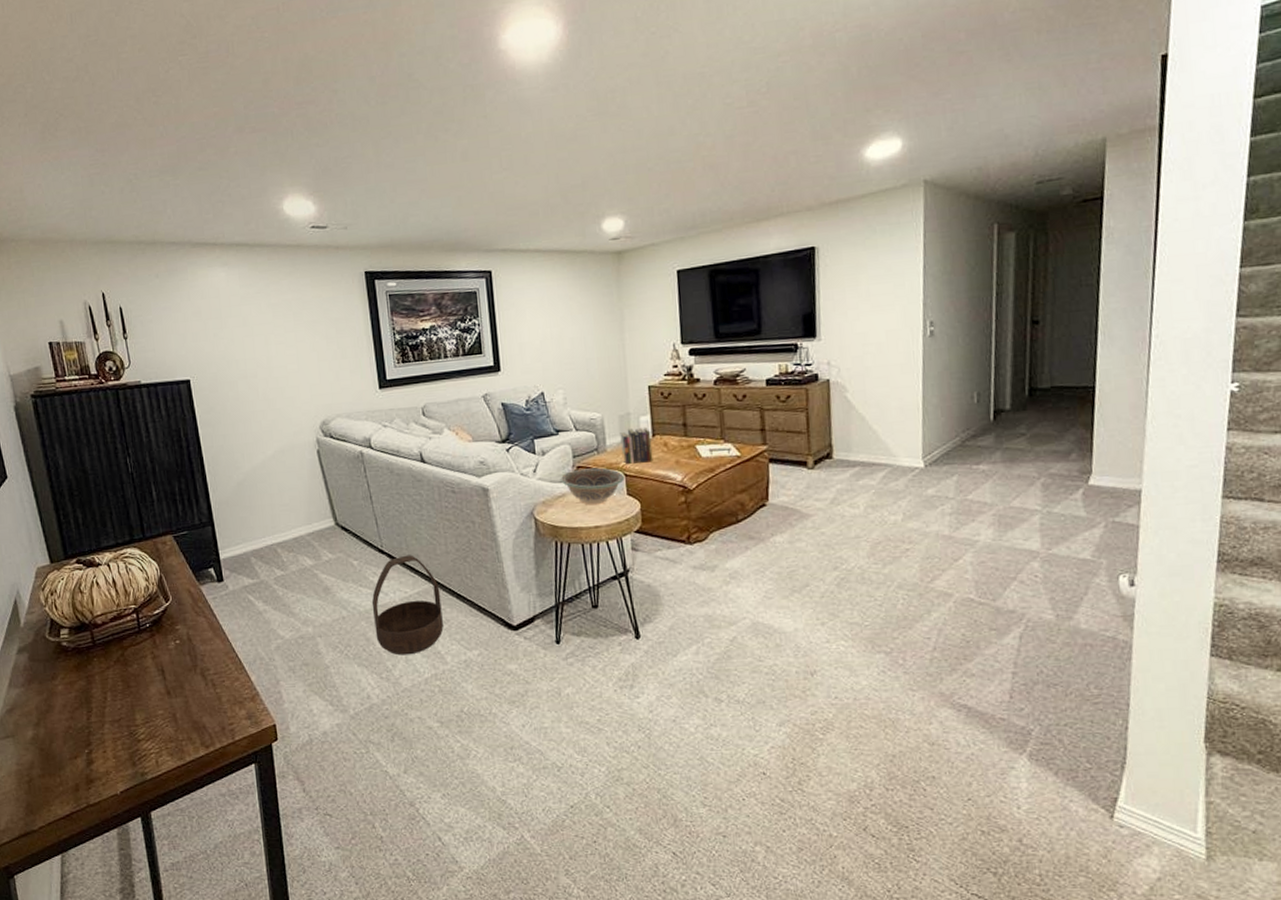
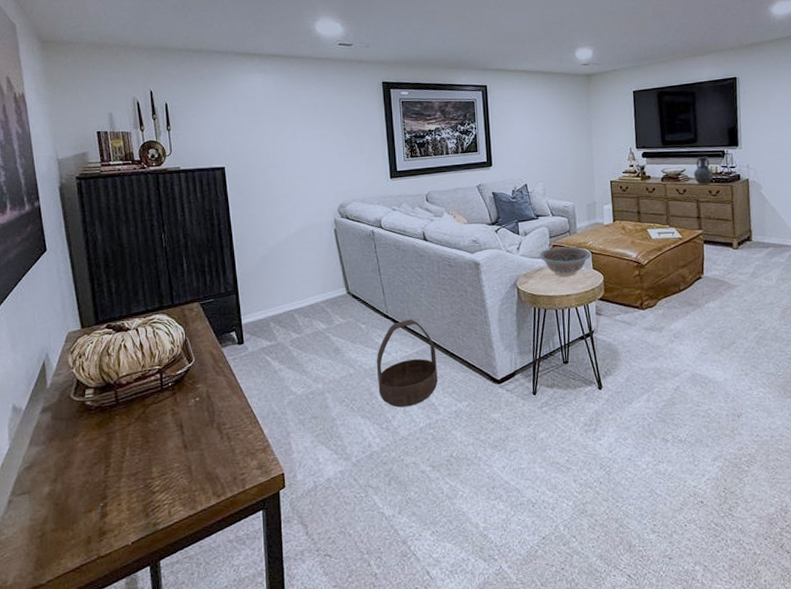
books: present [620,426,653,465] -> none [588,213,614,244]
vase: none [756,352,782,388] -> present [694,156,713,185]

